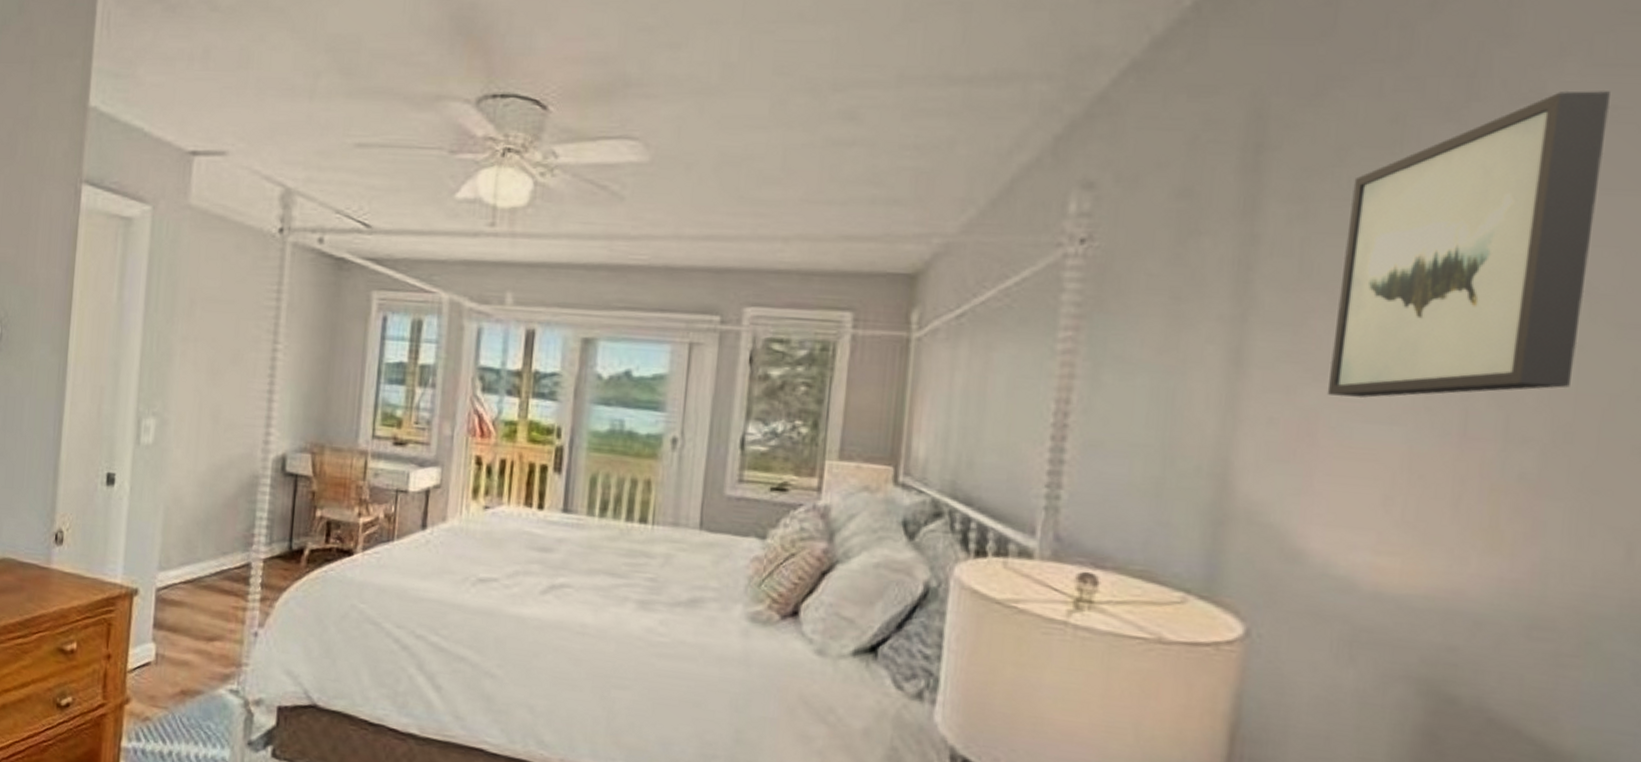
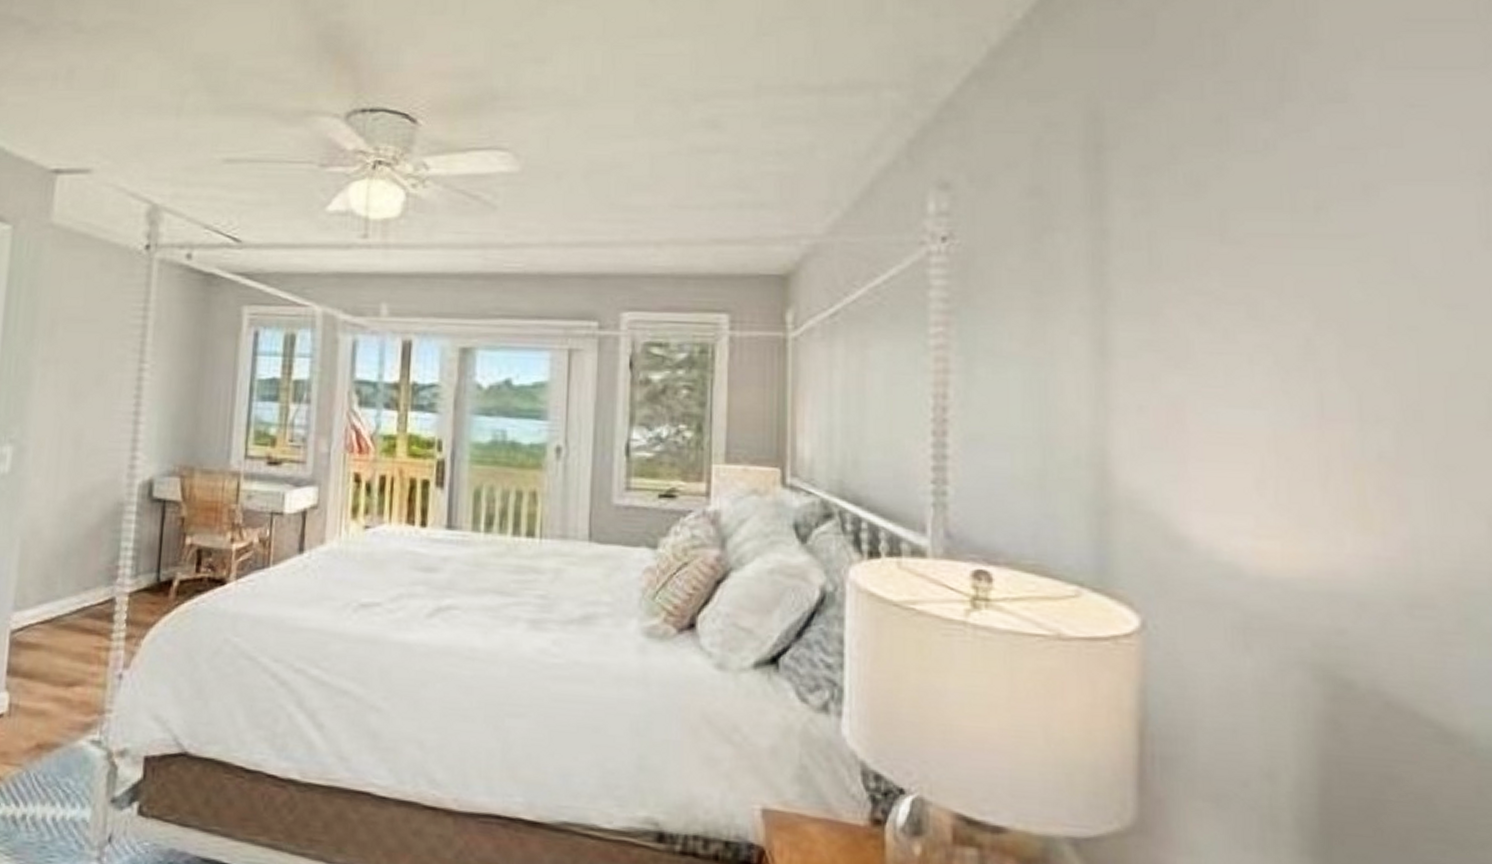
wall art: present [1326,91,1610,398] -> none [1189,91,1413,383]

